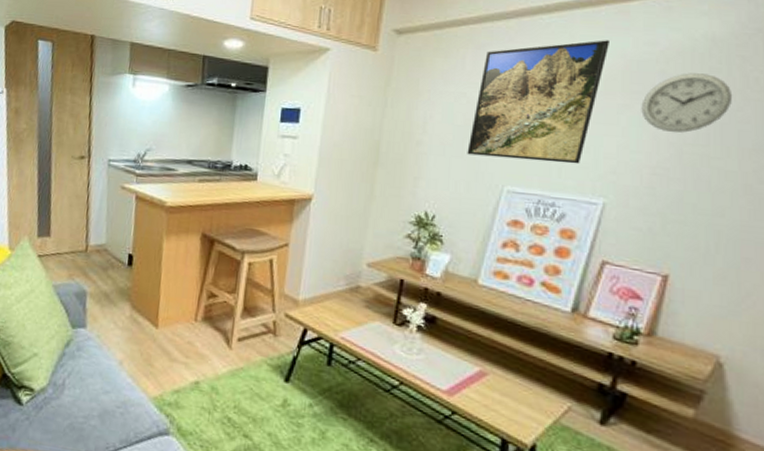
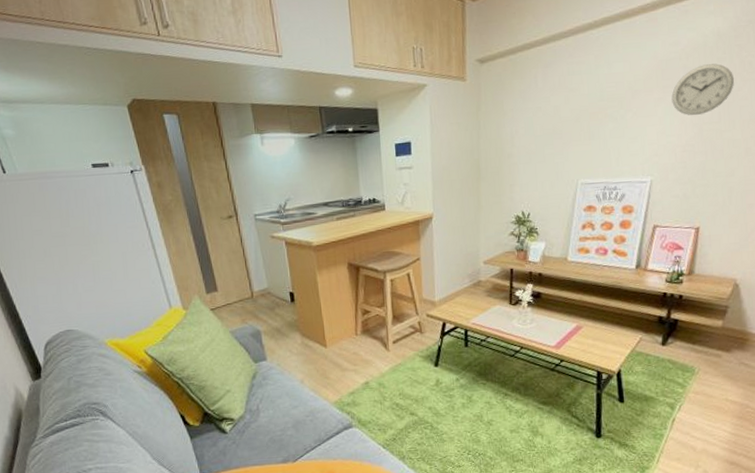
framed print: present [467,40,609,164] -> none [547,45,645,159]

